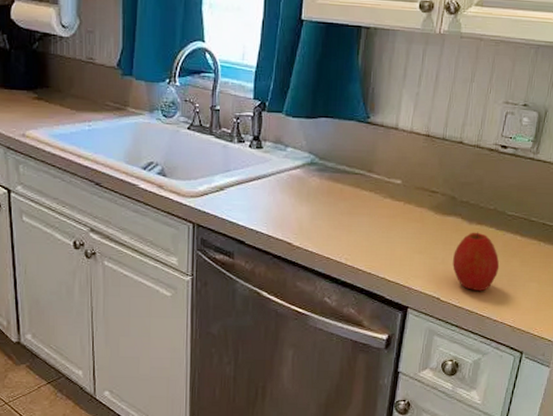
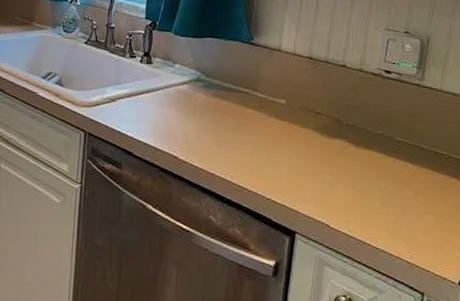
apple: present [453,232,500,292] -> none [341,156,391,221]

